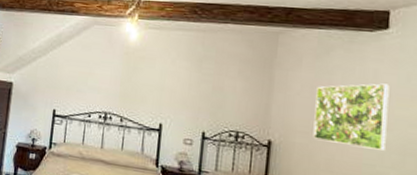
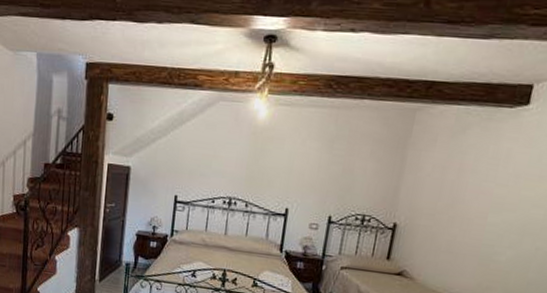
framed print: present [313,83,390,151] -> none [438,163,521,231]

